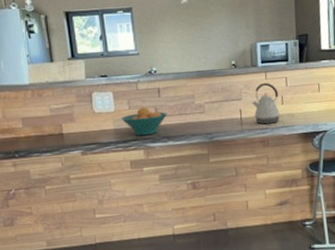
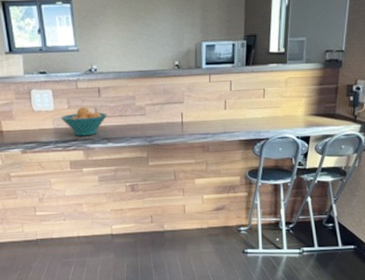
kettle: present [251,83,281,125] -> none [193,86,223,130]

